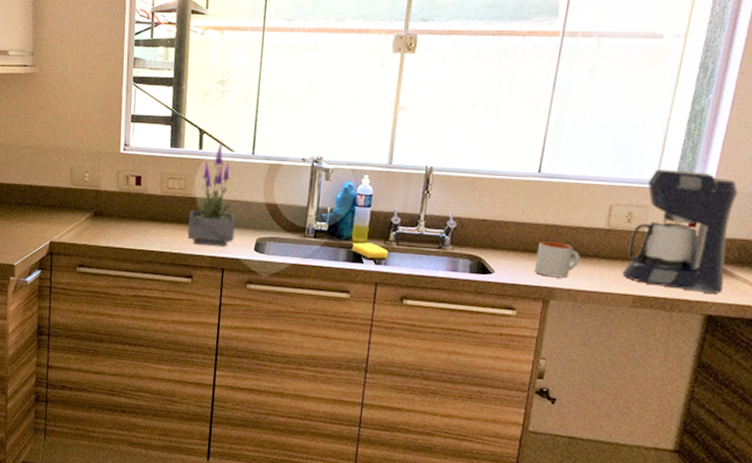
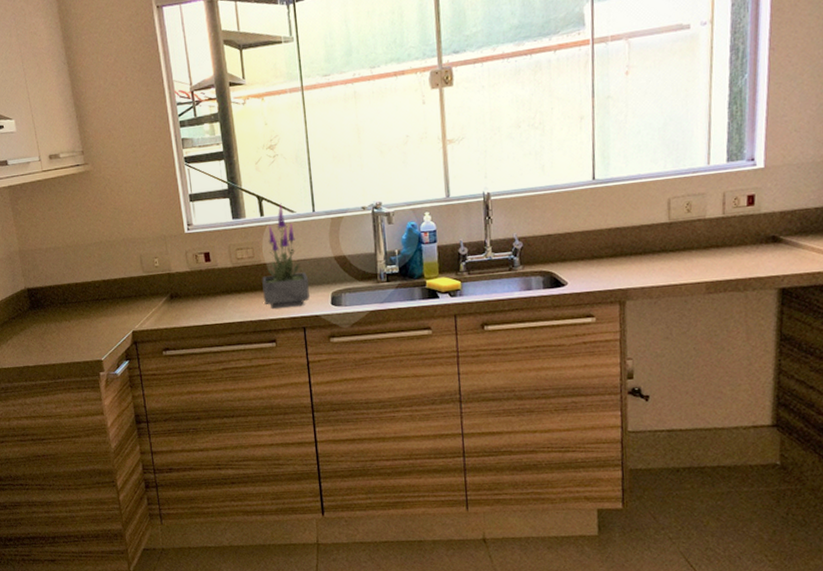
mug: present [535,241,580,278] -> none [605,243,648,279]
coffee maker: present [622,169,739,294] -> none [691,150,791,269]

